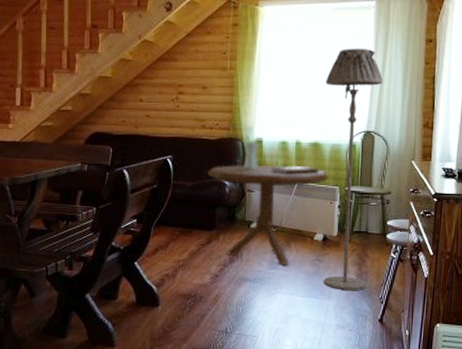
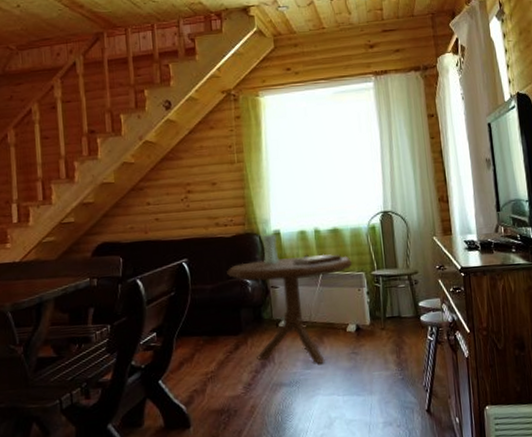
floor lamp: present [323,48,383,291] -> none [336,128,409,383]

